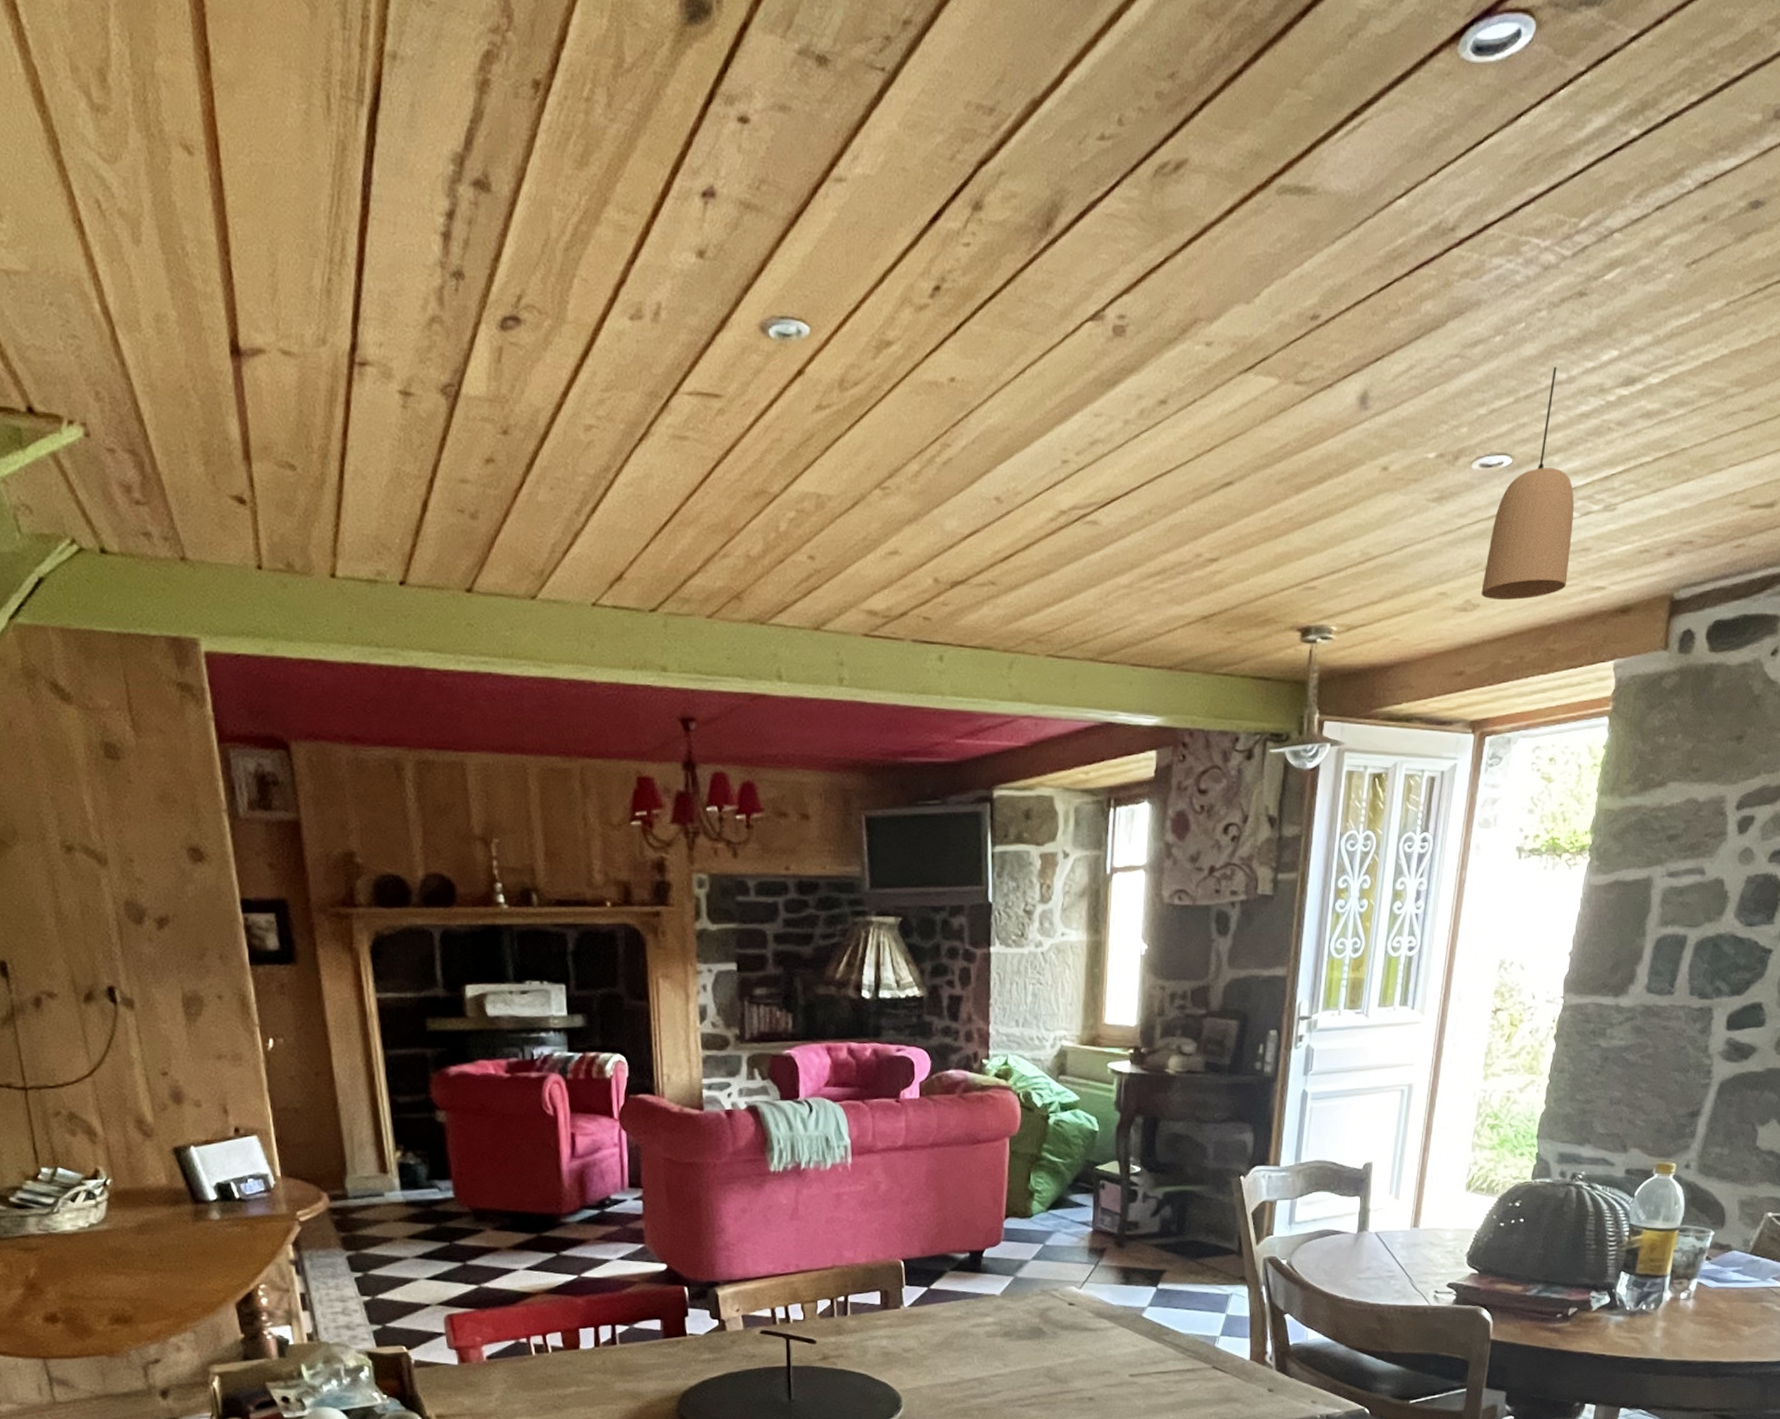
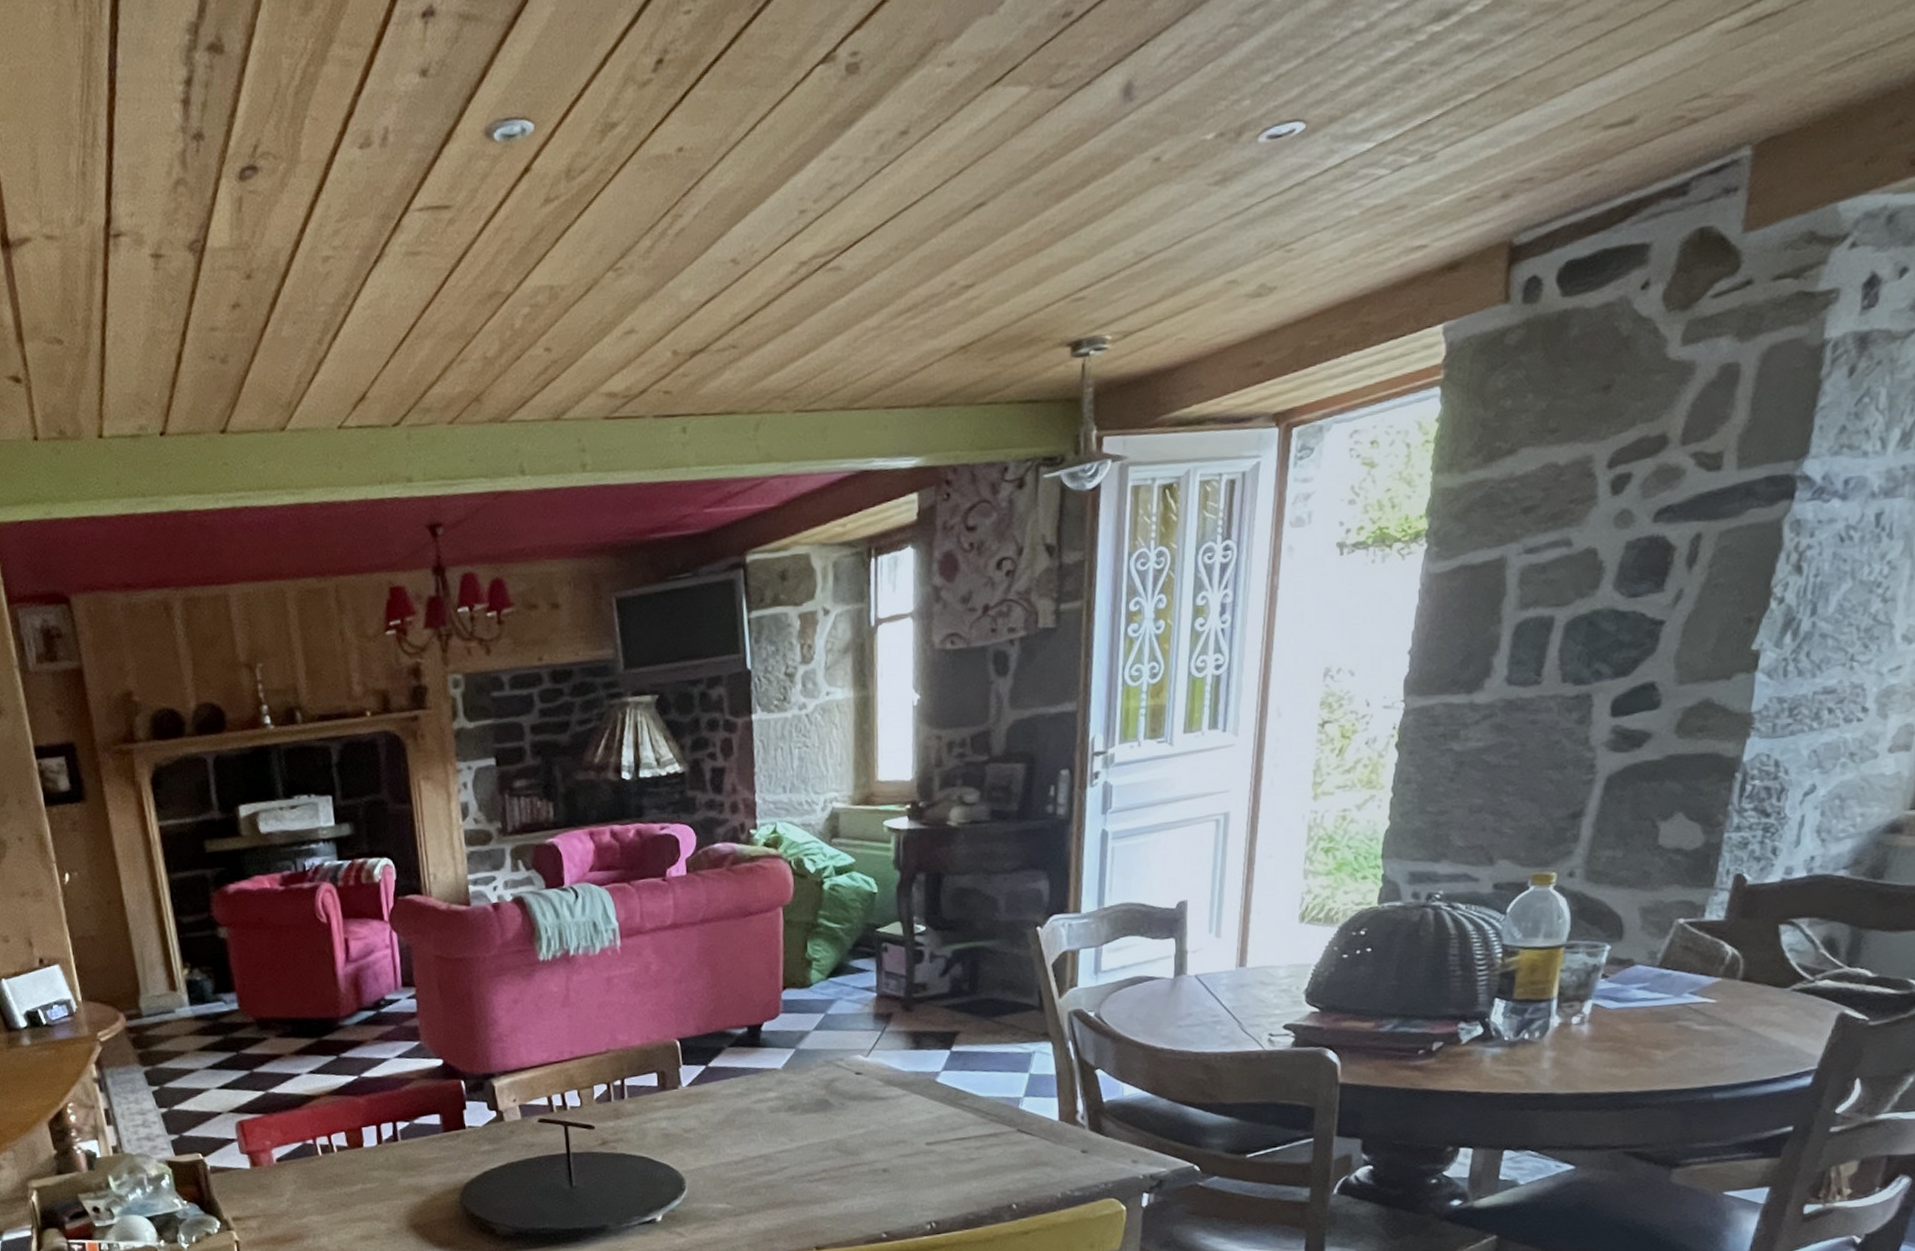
pendant light: present [1481,366,1575,601] -> none [1278,15,1384,280]

